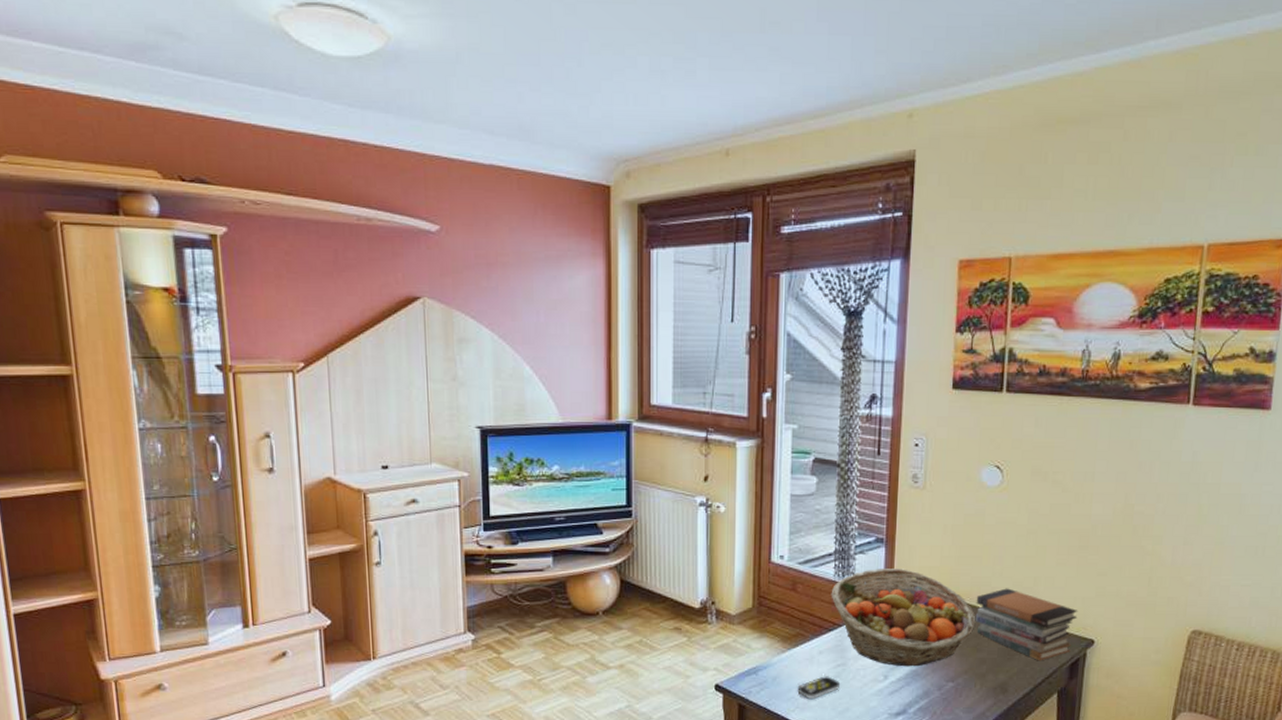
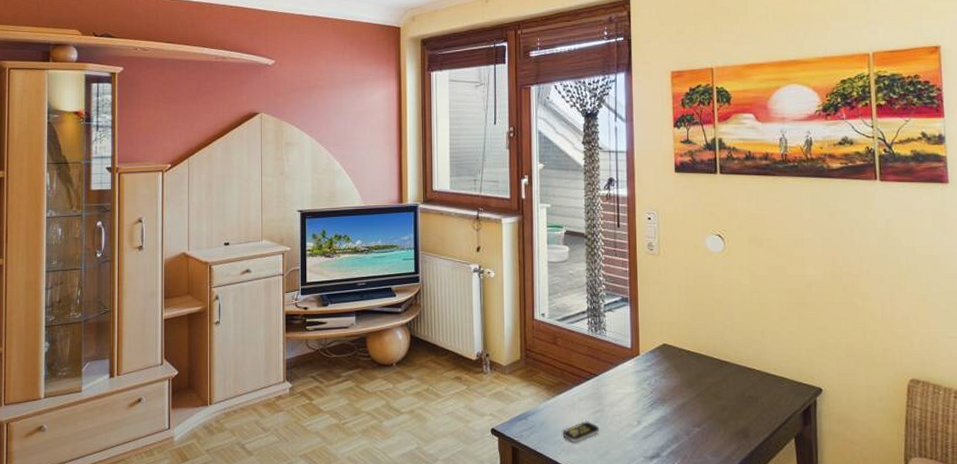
fruit basket: present [831,569,976,667] -> none [586,324,714,413]
book stack: present [975,588,1078,661] -> none [712,341,804,408]

